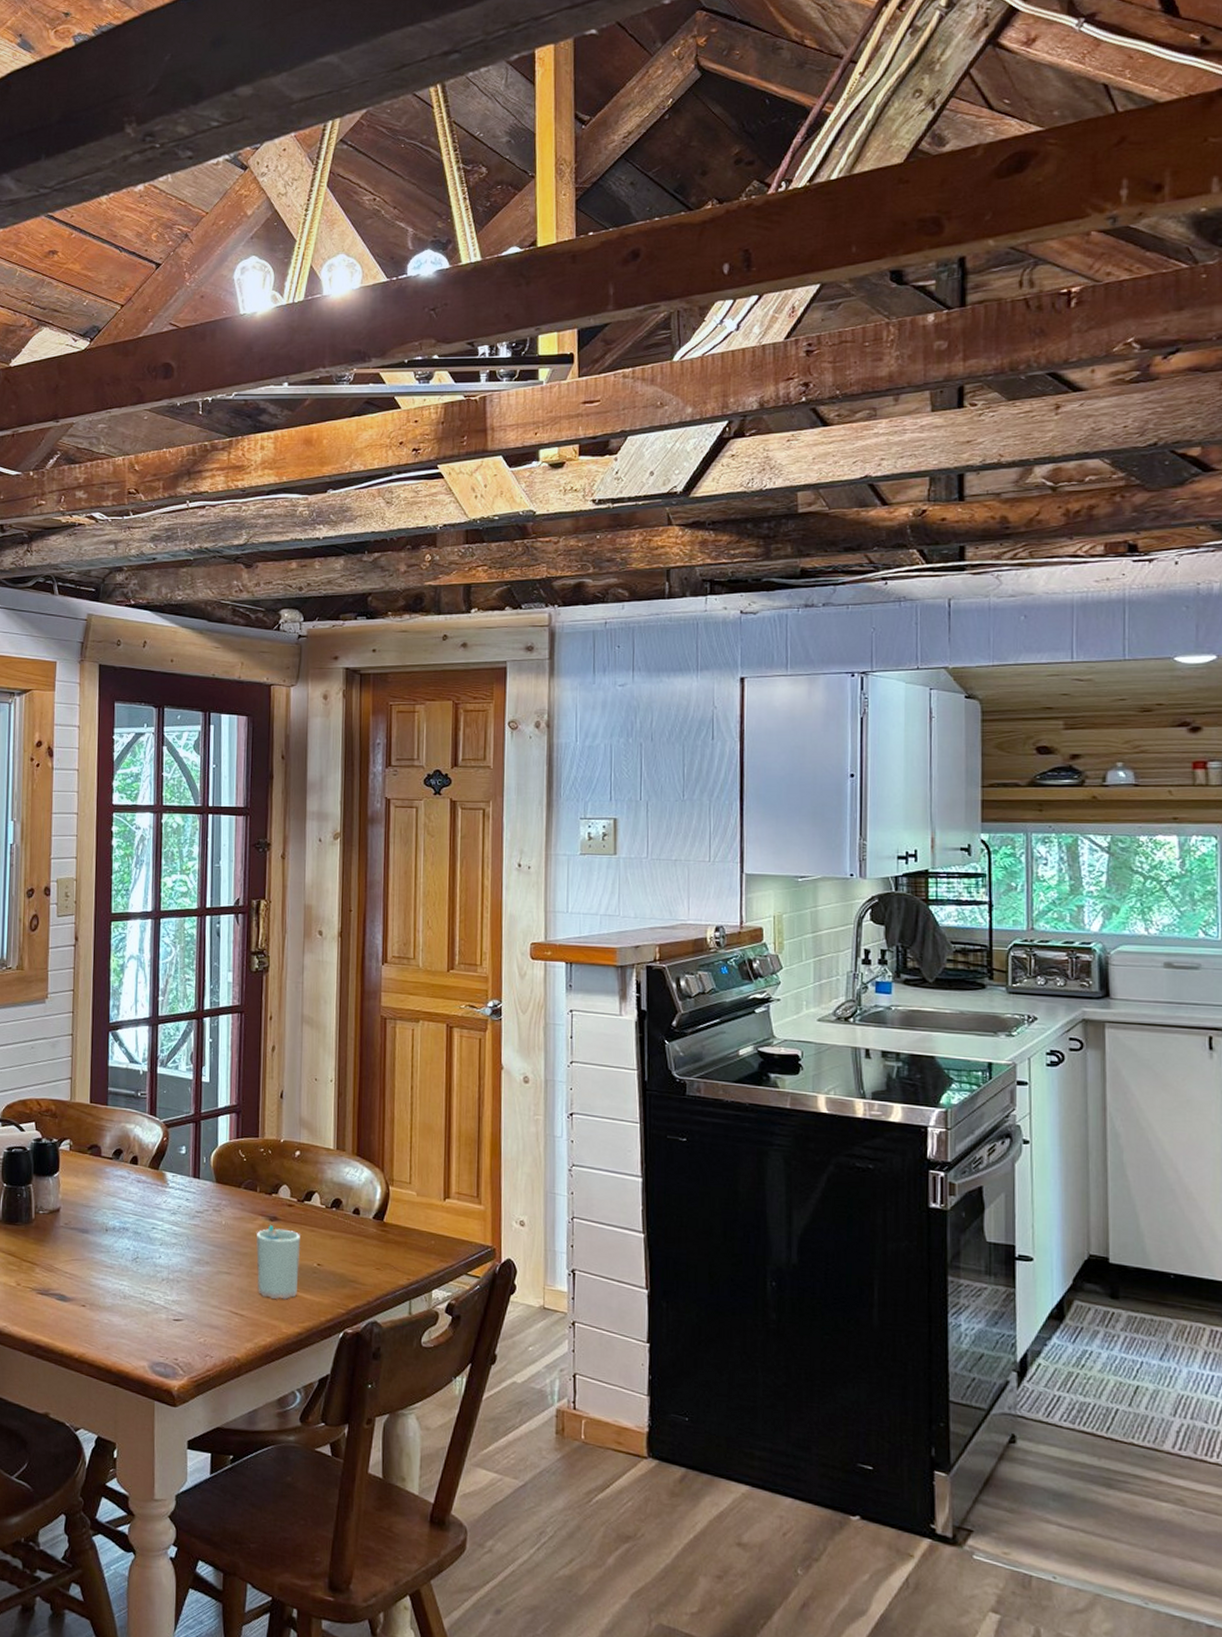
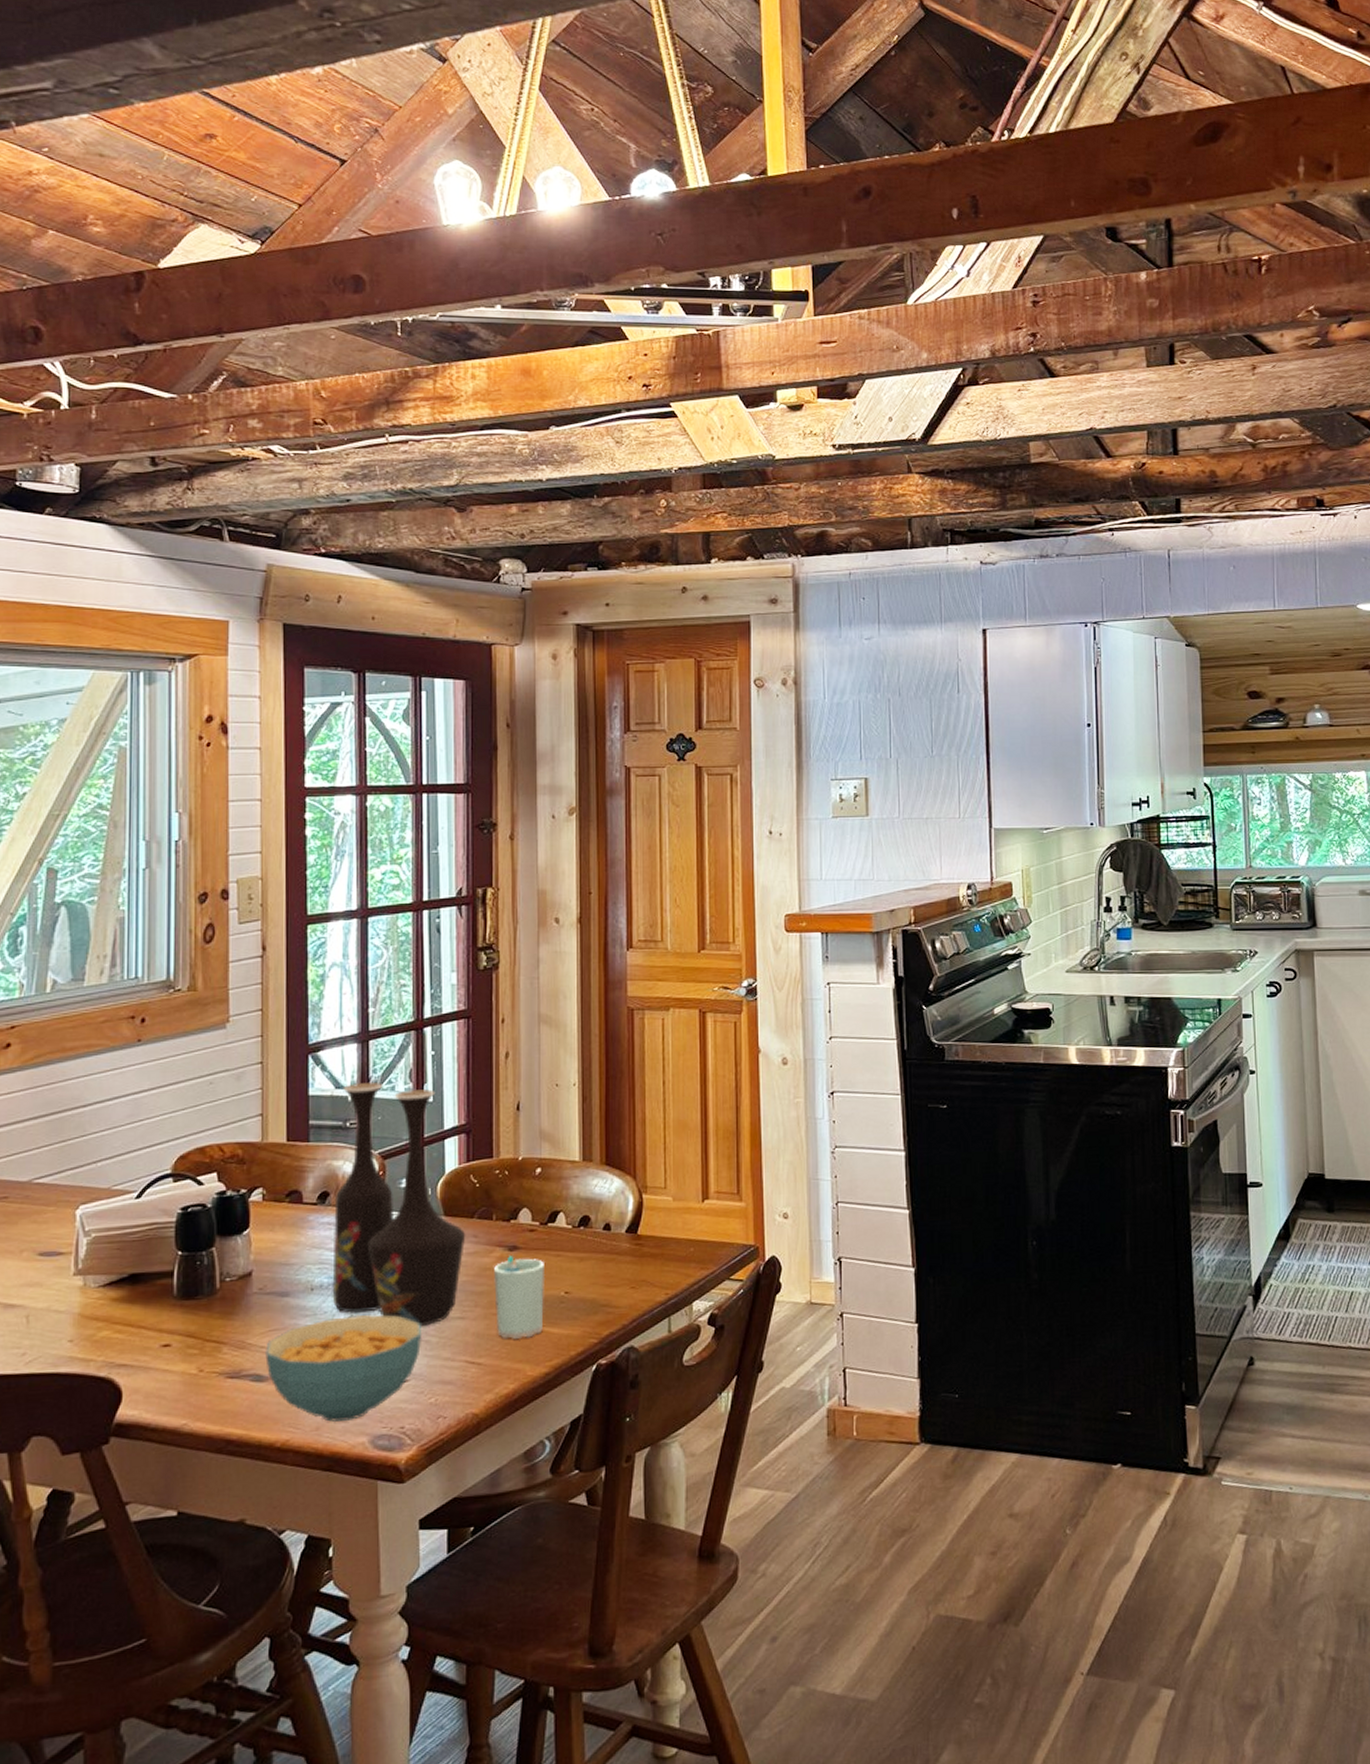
cereal bowl: none [68,1257,195,1346] -> present [265,1314,422,1423]
vase: none [122,1059,234,1276] -> present [332,1082,466,1327]

